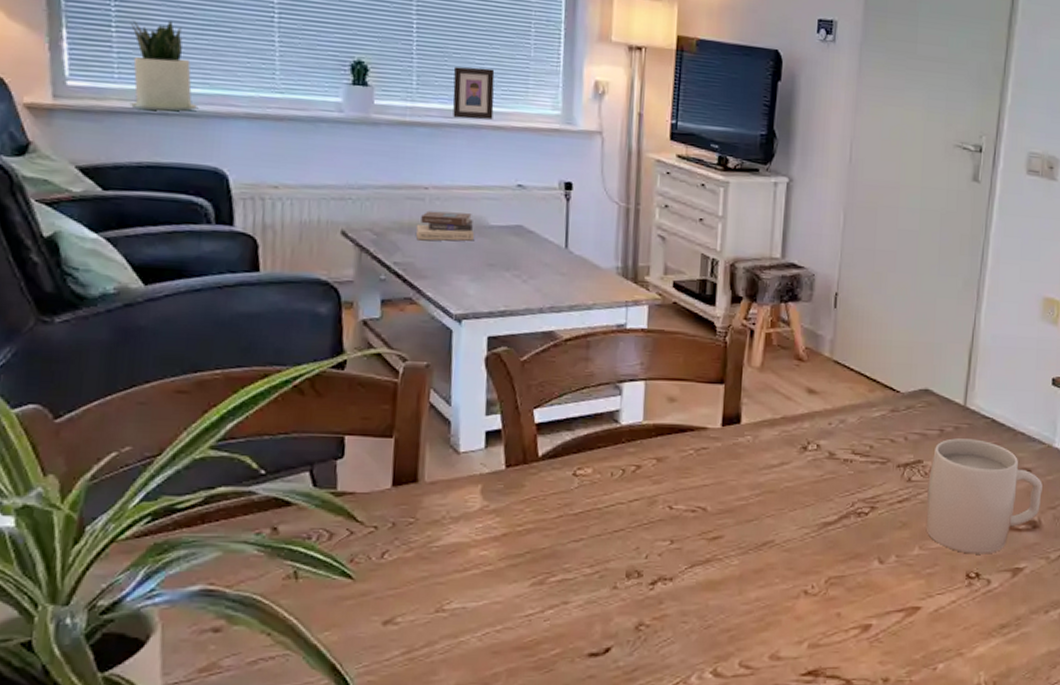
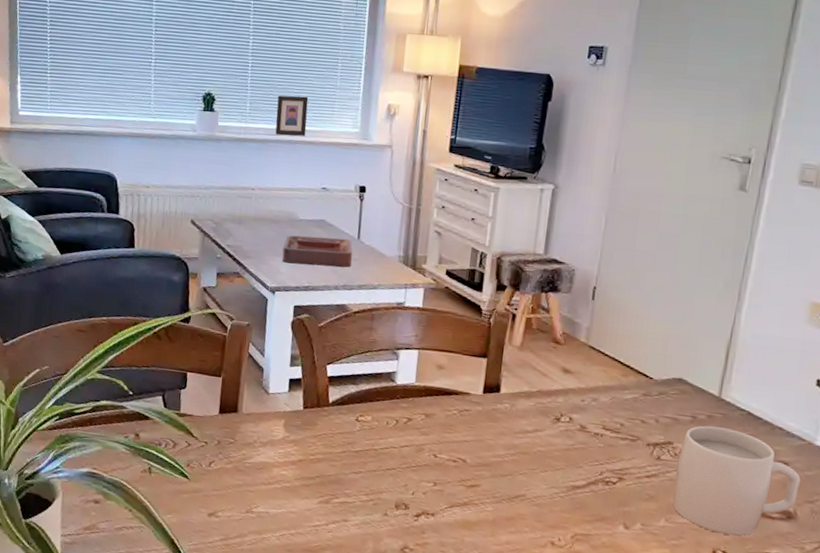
planter: present [129,21,197,112] -> none [56,68,99,133]
books: present [415,210,474,241] -> none [244,206,287,231]
decorative tray: none [469,246,560,284] -> present [282,235,353,267]

